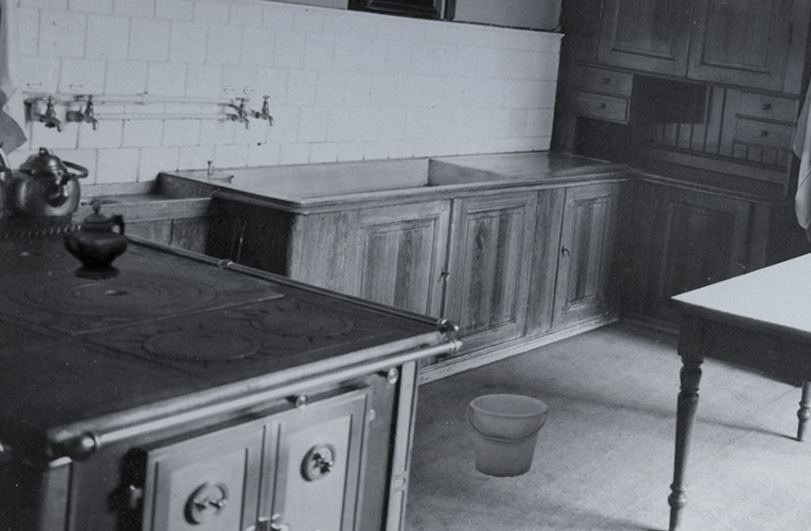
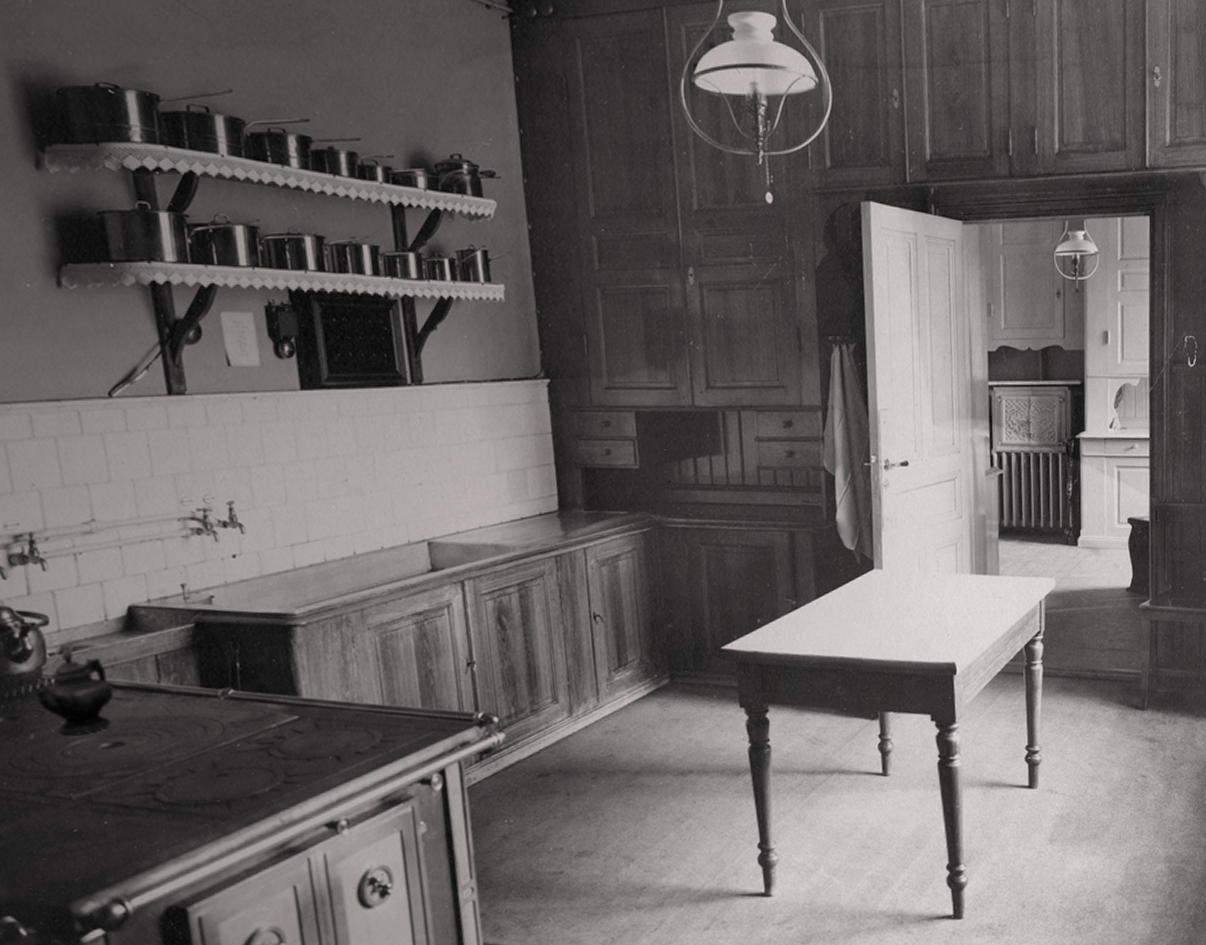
bucket: present [466,393,549,477] -> none [524,778,614,869]

